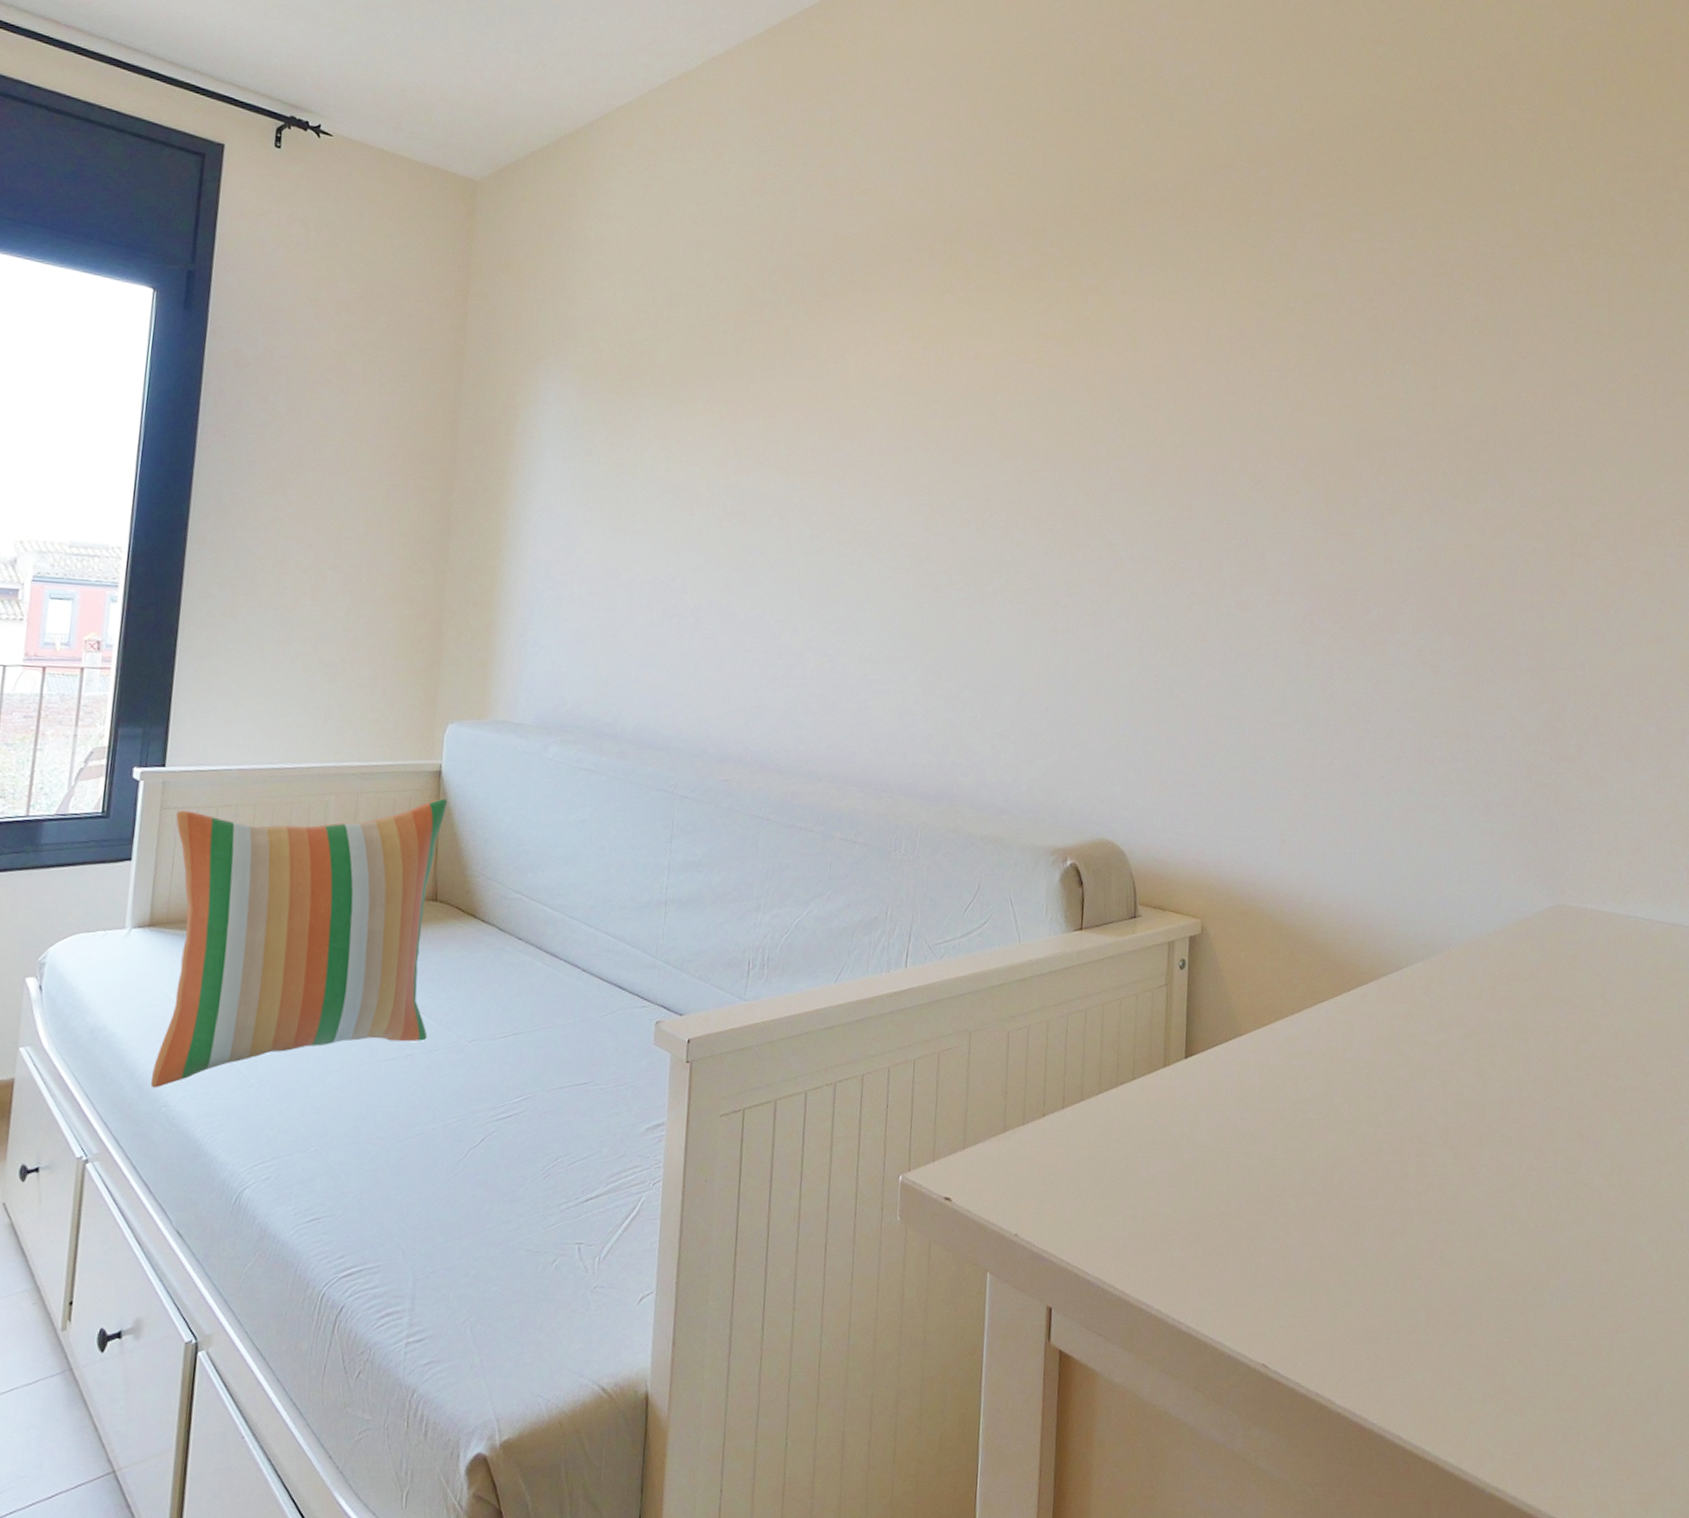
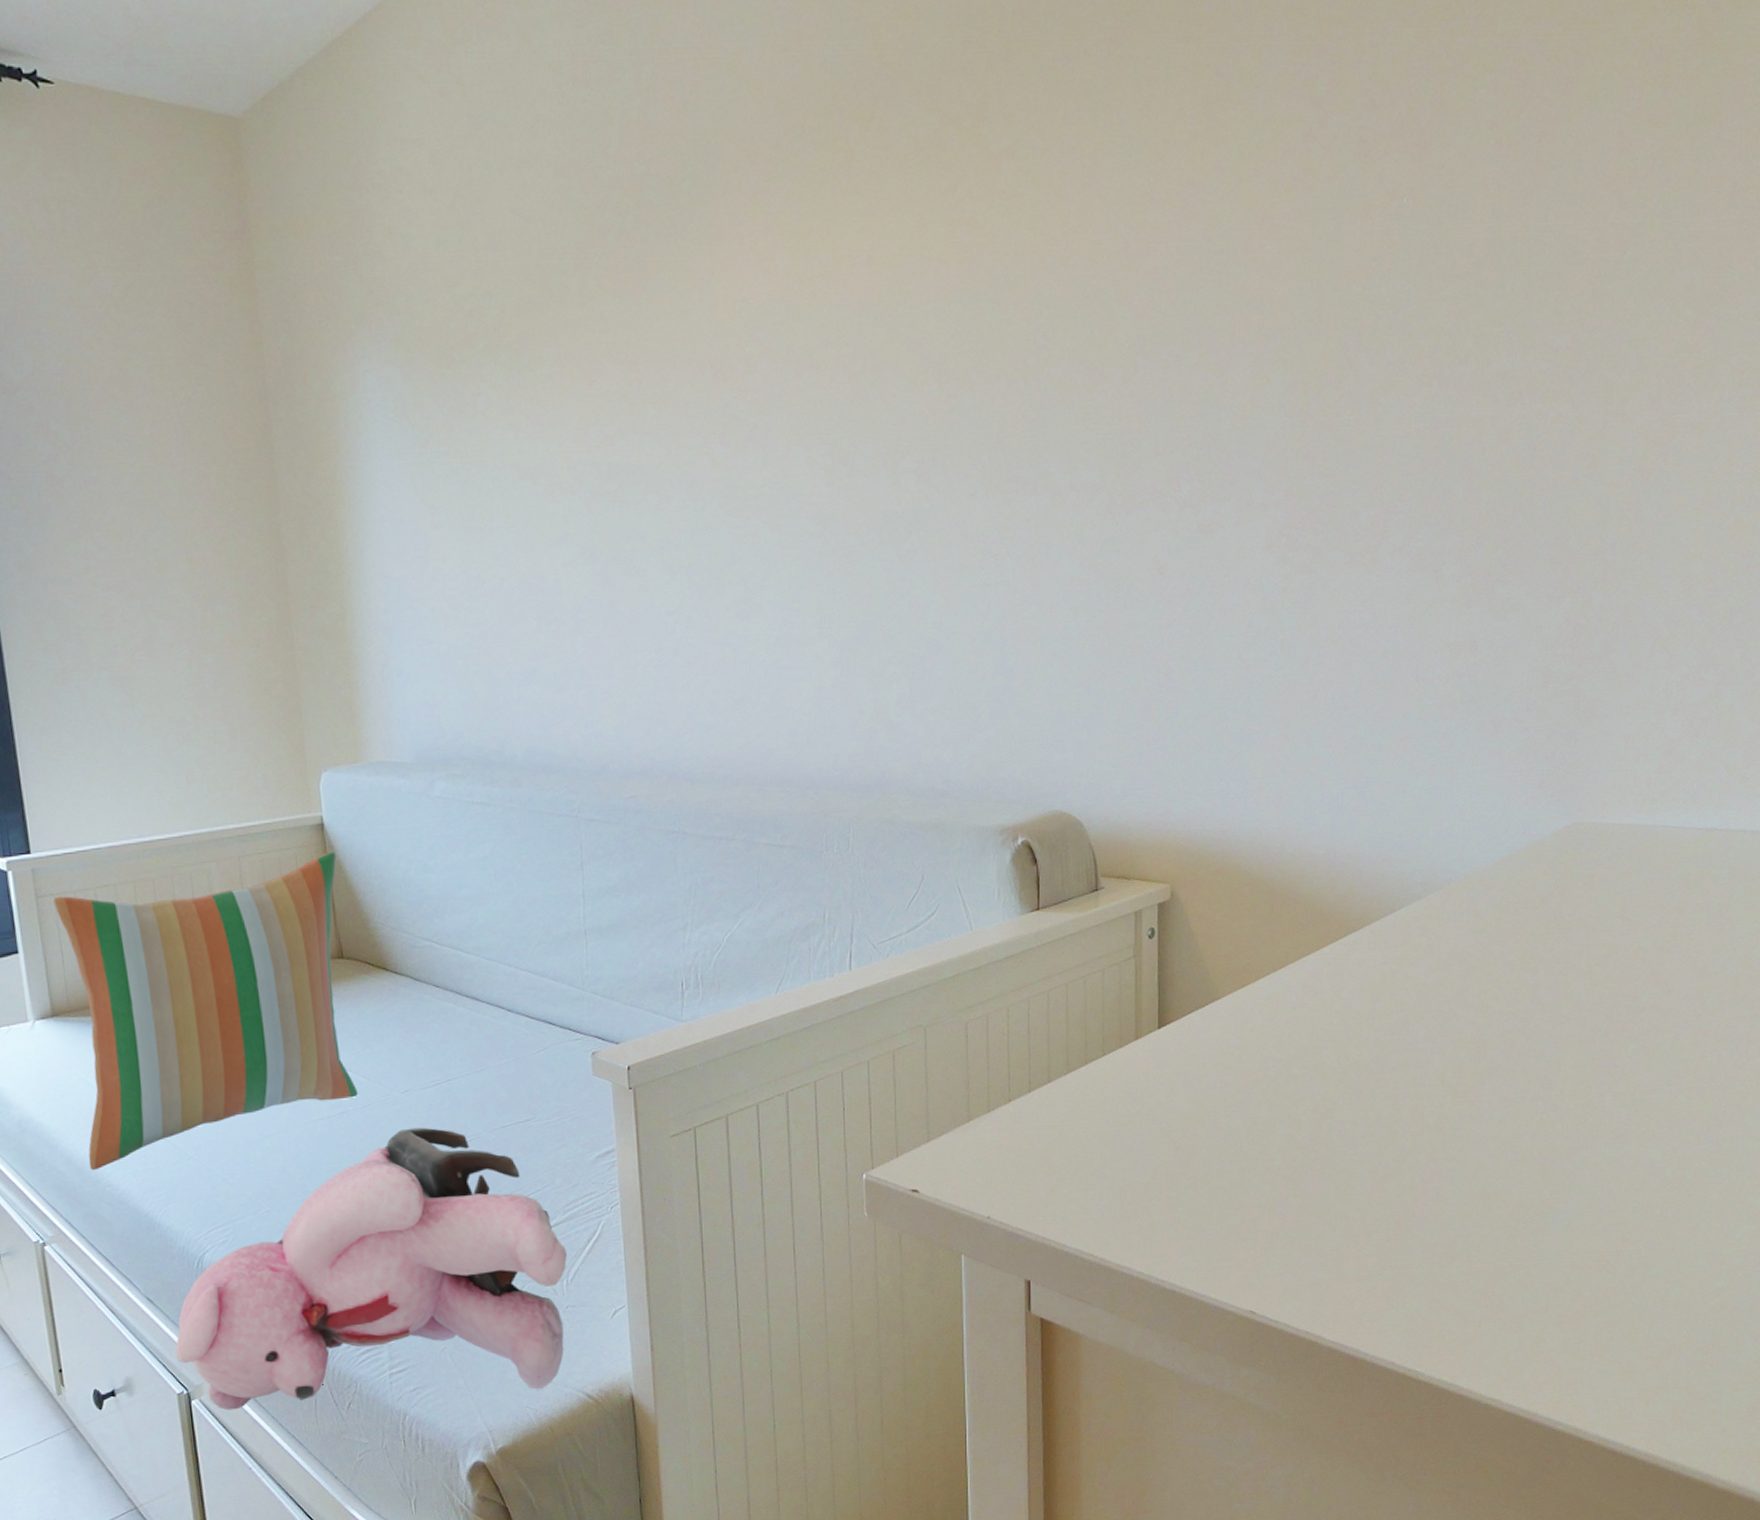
stuffed bear: none [192,1078,603,1377] -> present [175,1127,567,1411]

